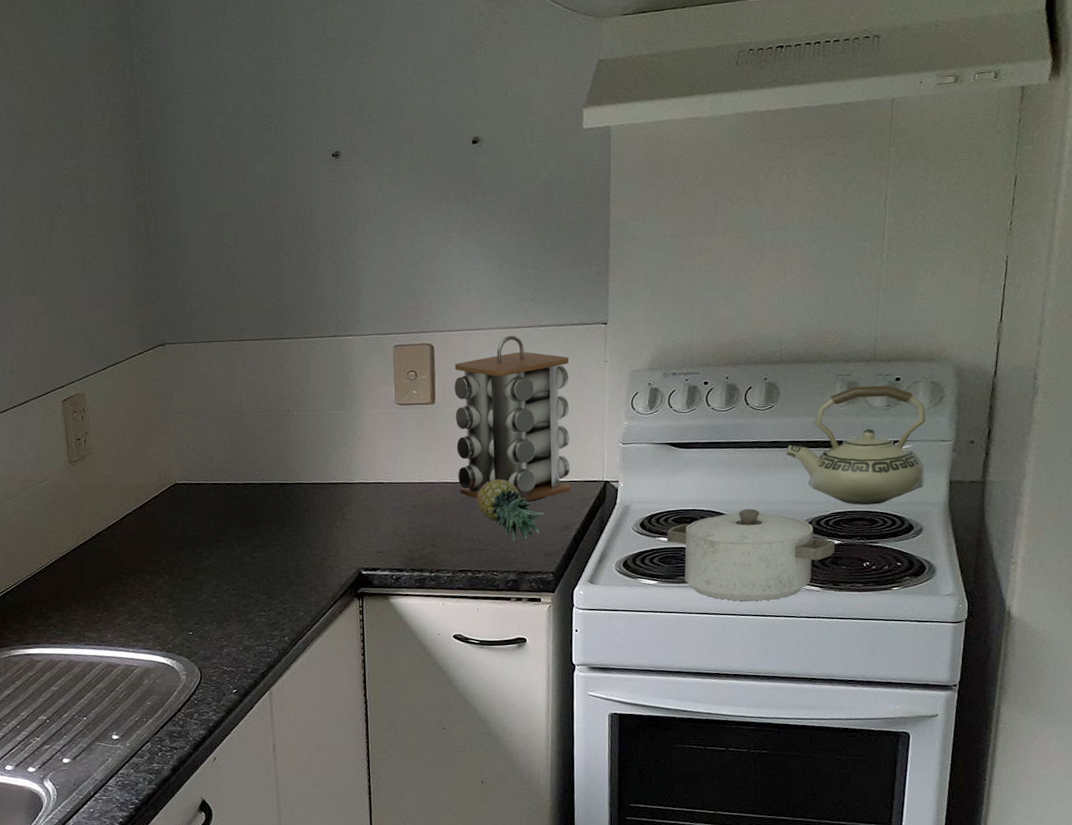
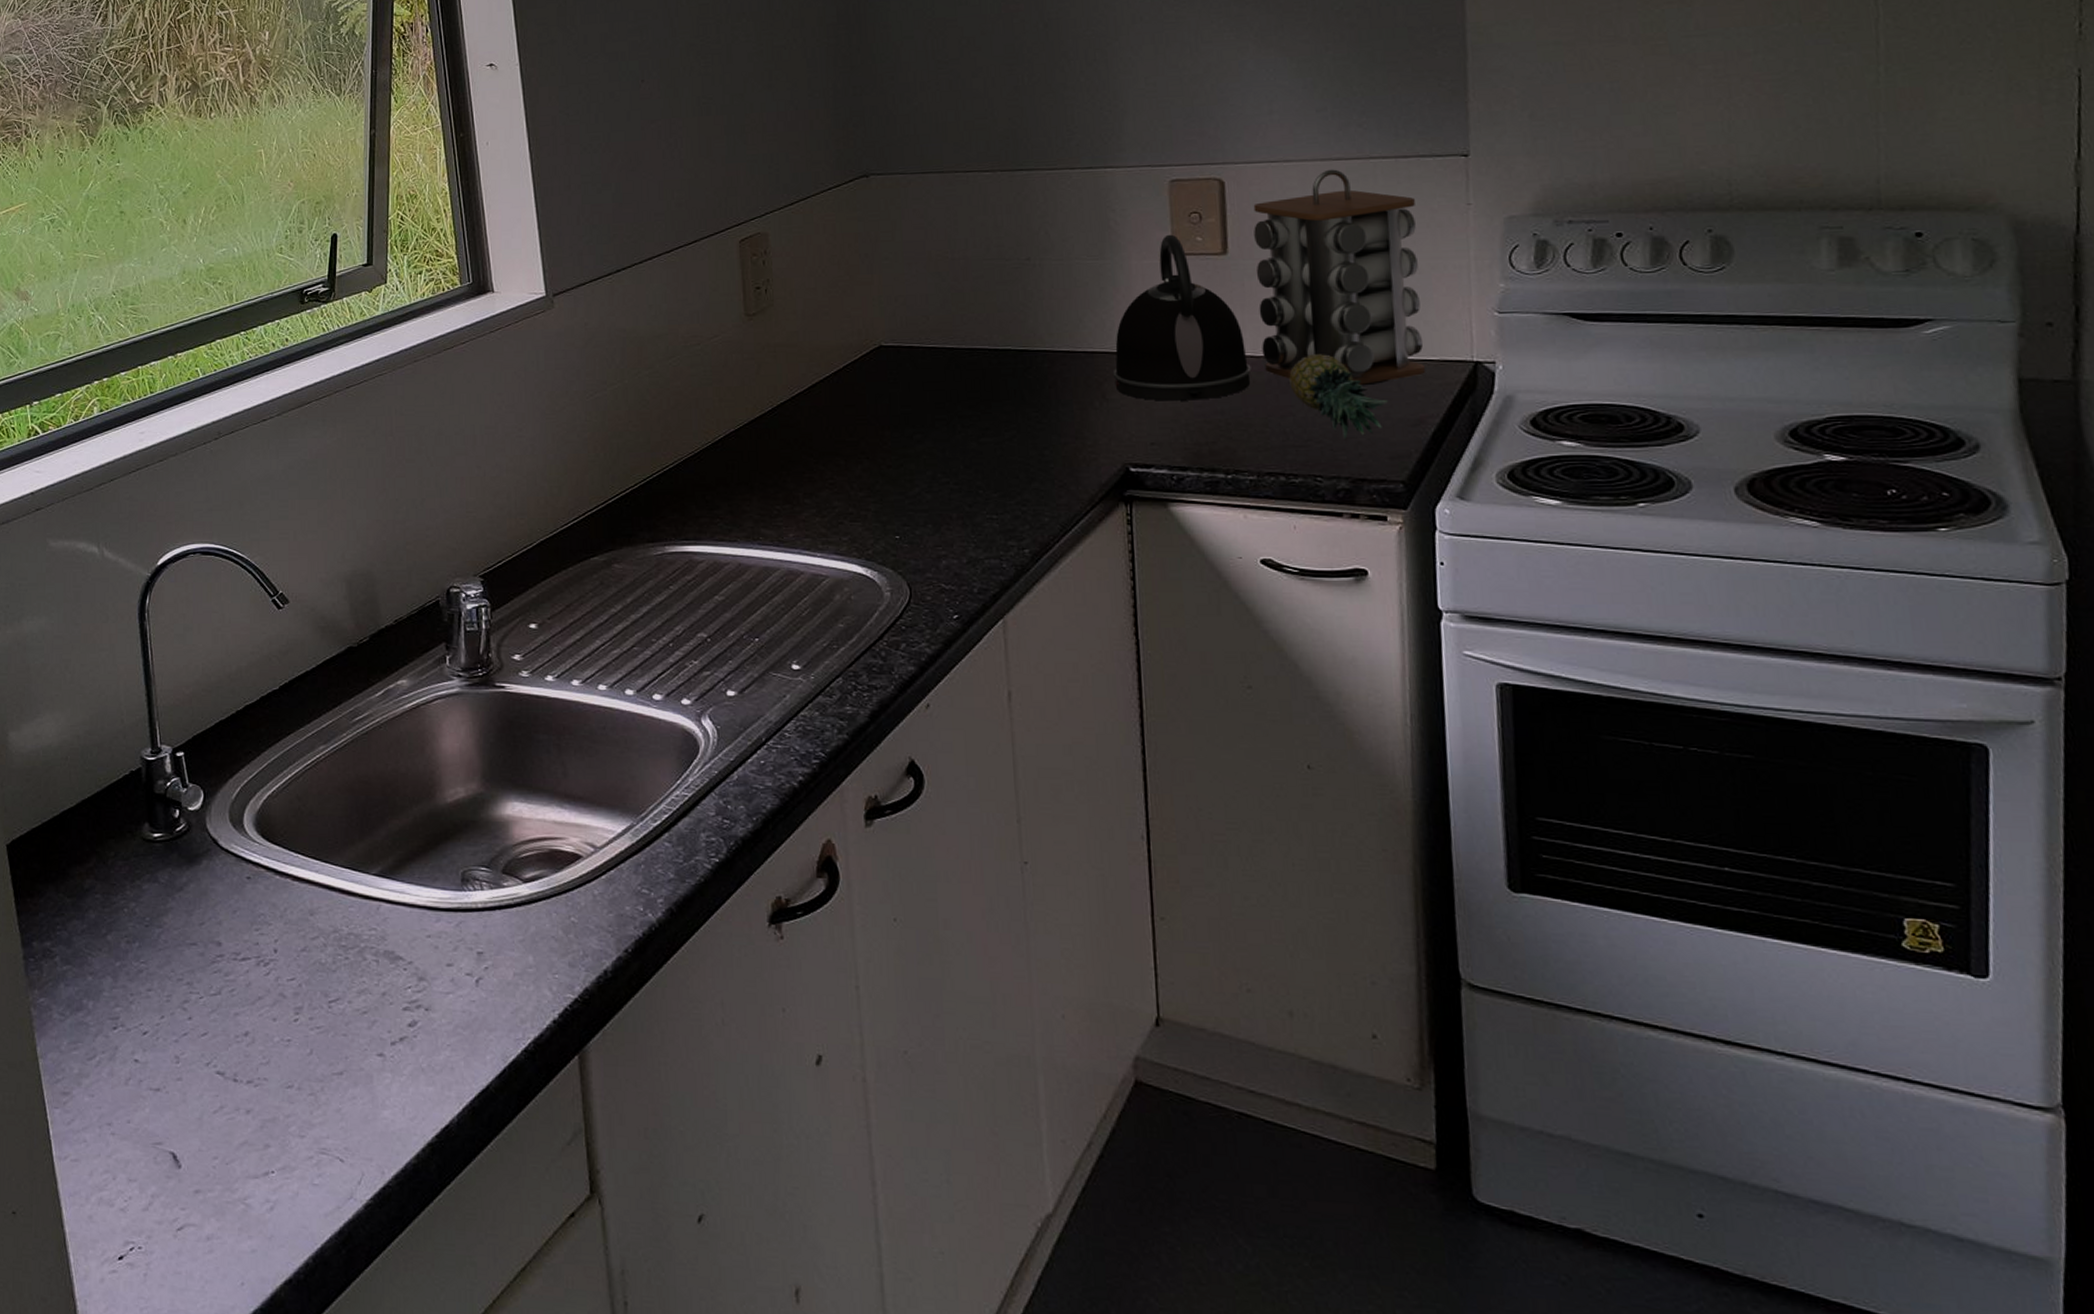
kettle: none [350,389,450,519] -> present [1112,234,1252,401]
cooking pot: present [666,508,836,602] -> none [1571,406,1839,536]
teakettle: present [785,385,926,505] -> none [1748,242,1978,408]

